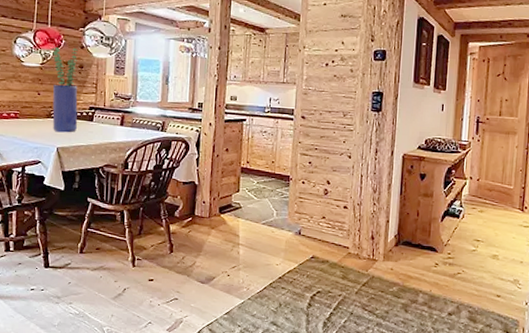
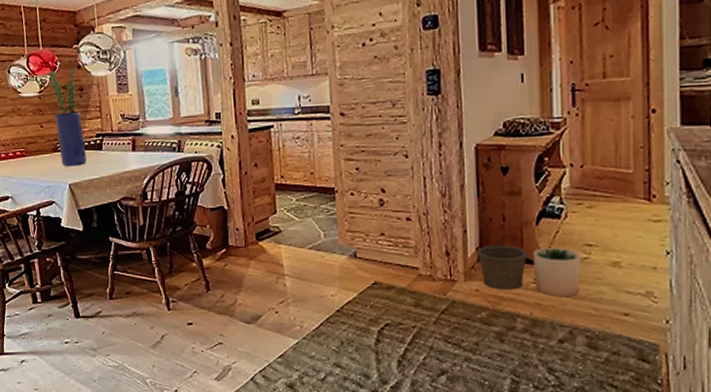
basket: none [395,234,433,271] -> present [476,244,528,290]
planter: none [435,240,471,280] -> present [532,248,581,298]

